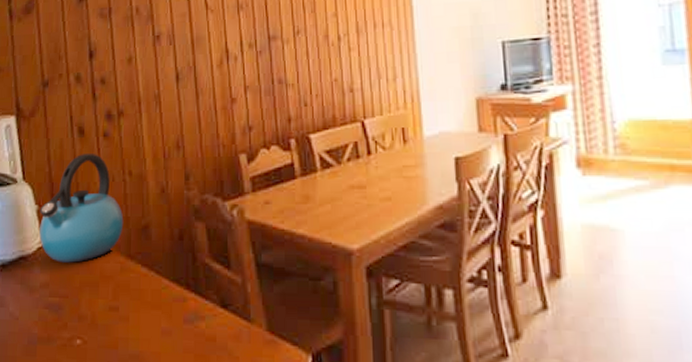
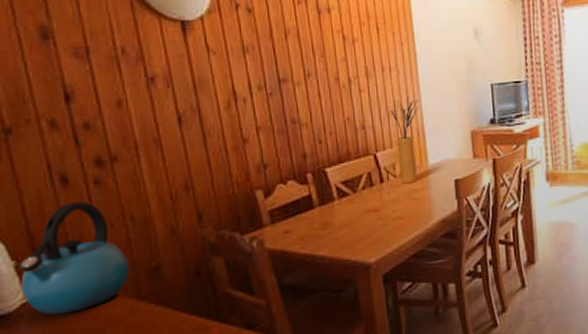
vase: none [381,55,414,158] -> present [390,96,419,184]

